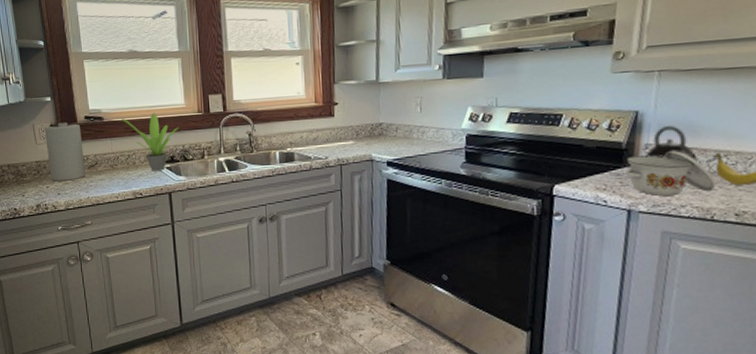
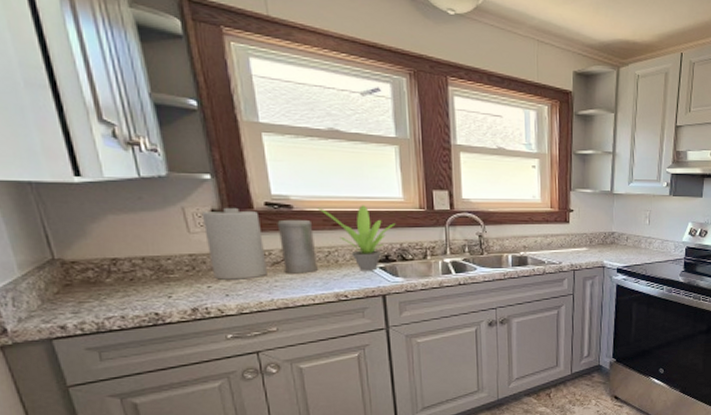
canister: none [92,128,122,175] -> present [277,219,319,274]

